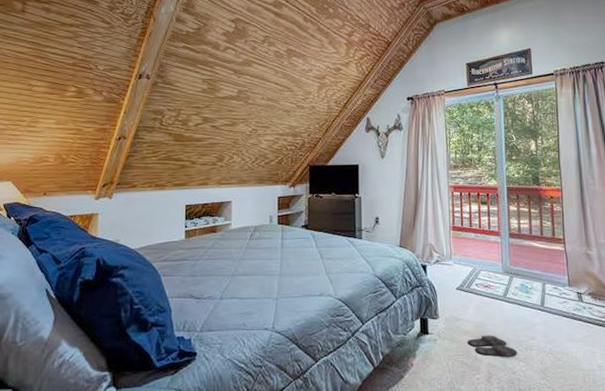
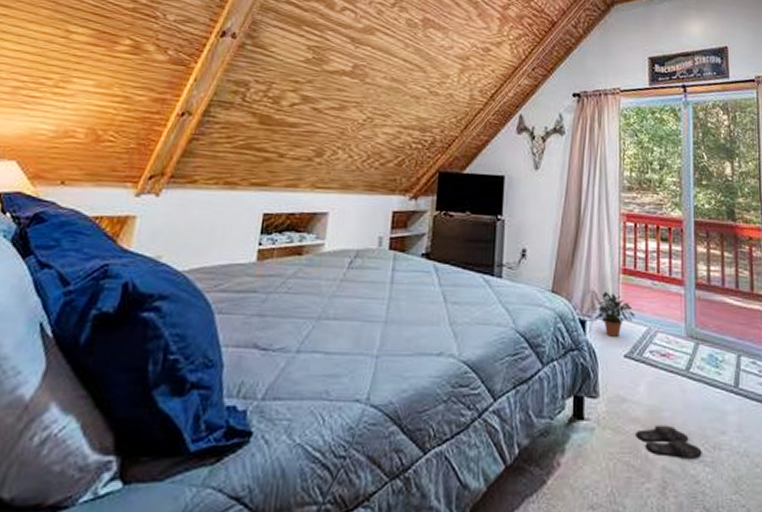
potted plant: none [433,243,464,276] -> present [595,291,635,337]

